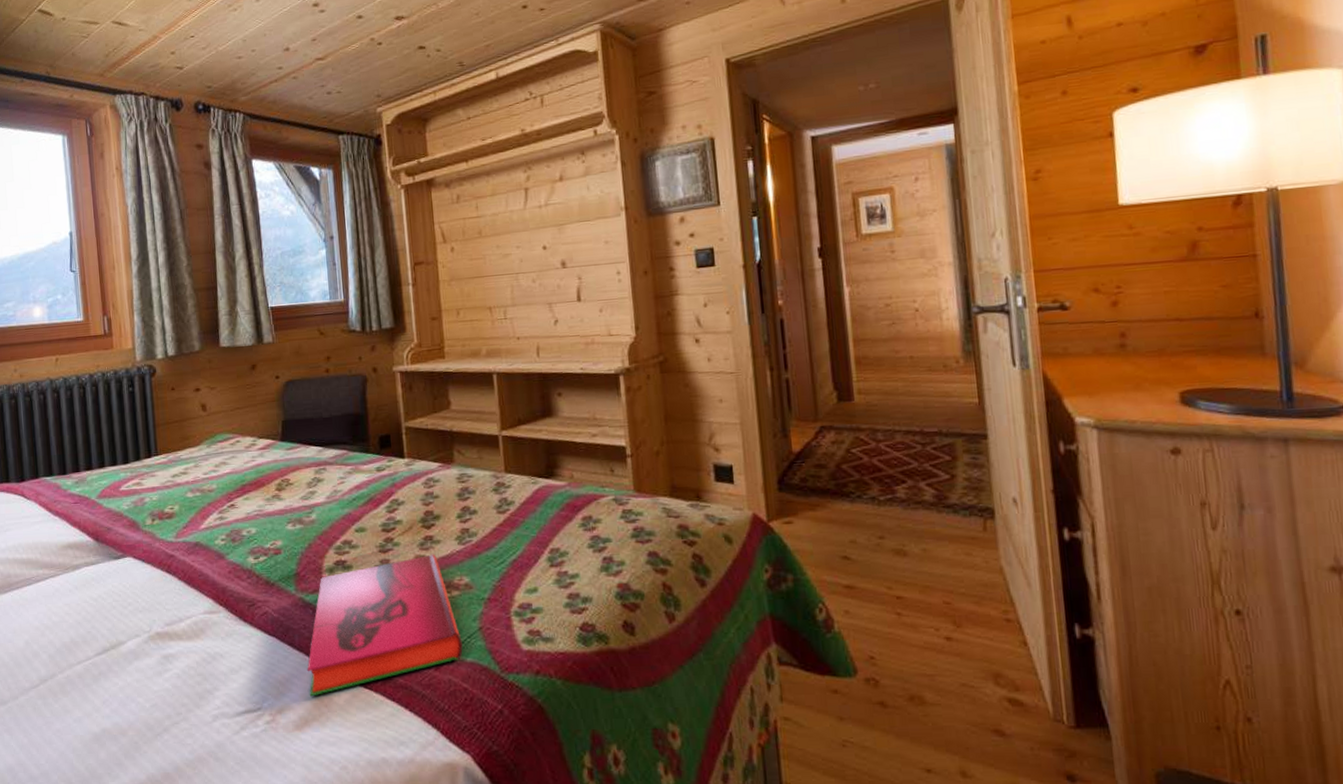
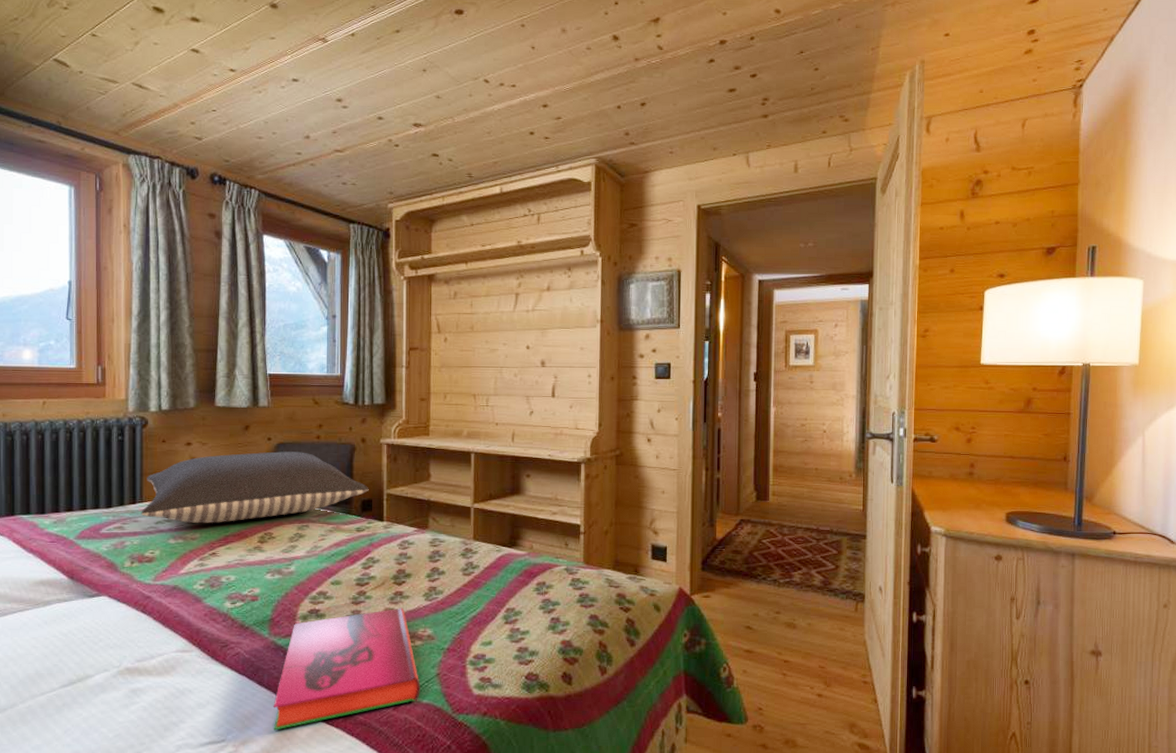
pillow: none [157,388,386,474] -> present [141,451,369,523]

